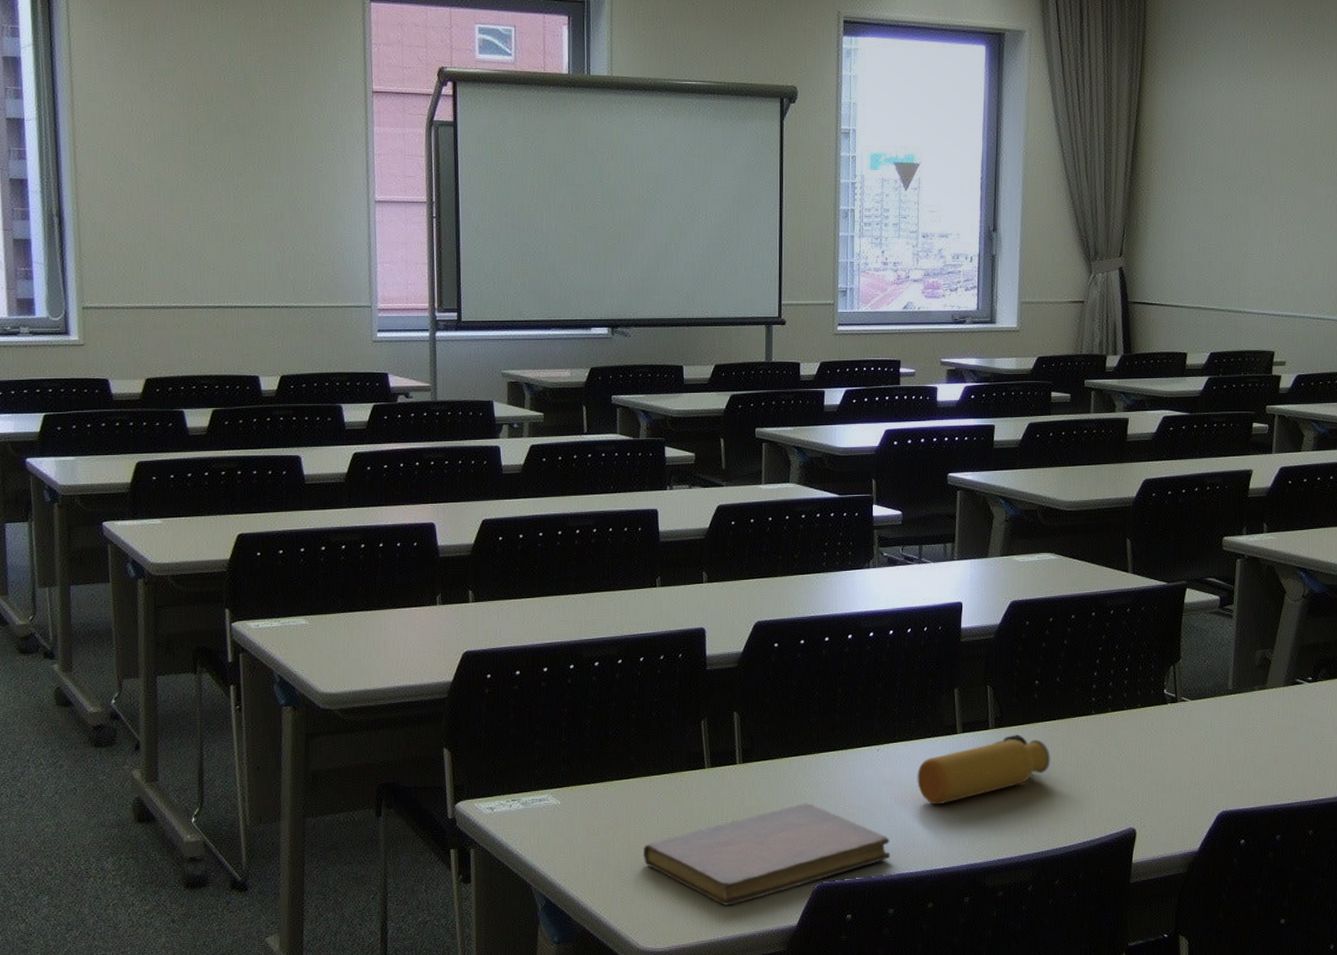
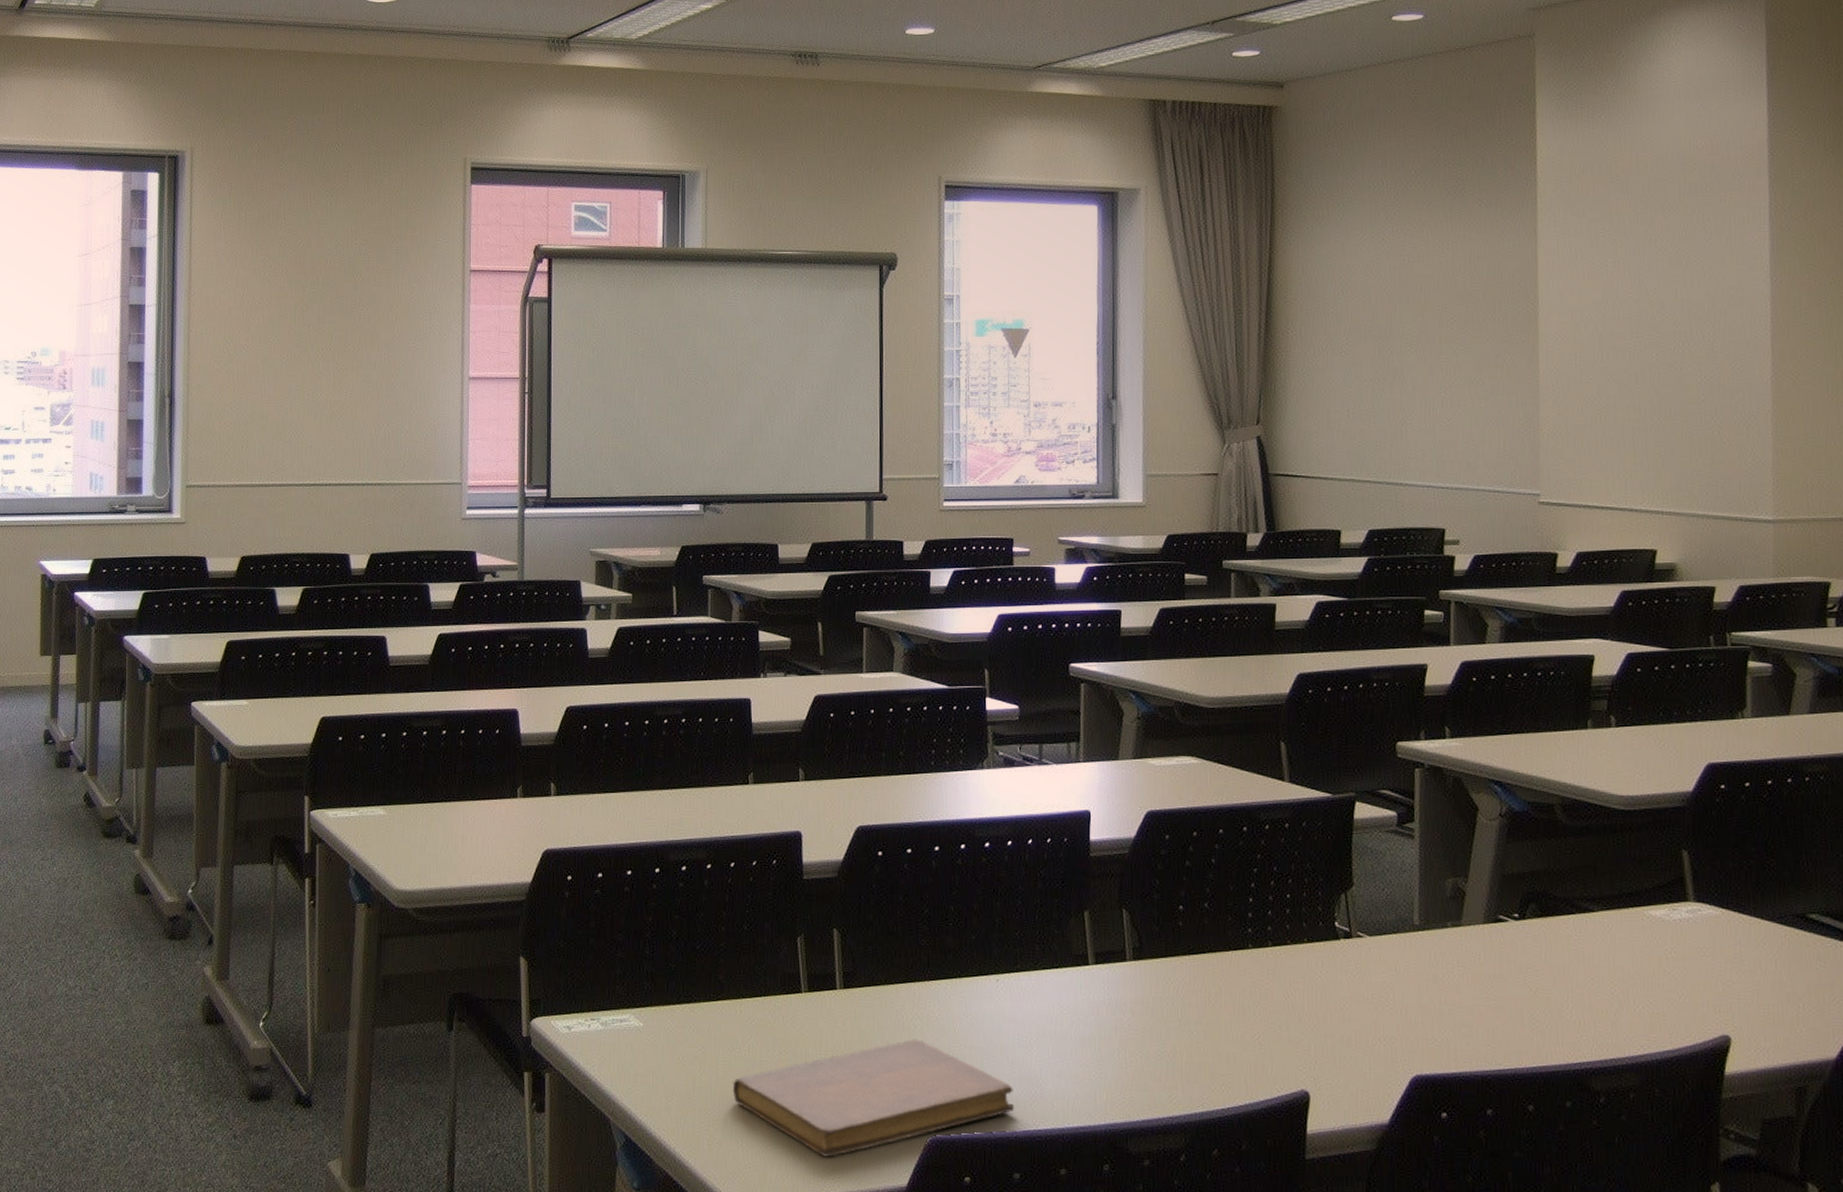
water bottle: present [917,734,1051,805] -> none [1043,968,1201,1050]

